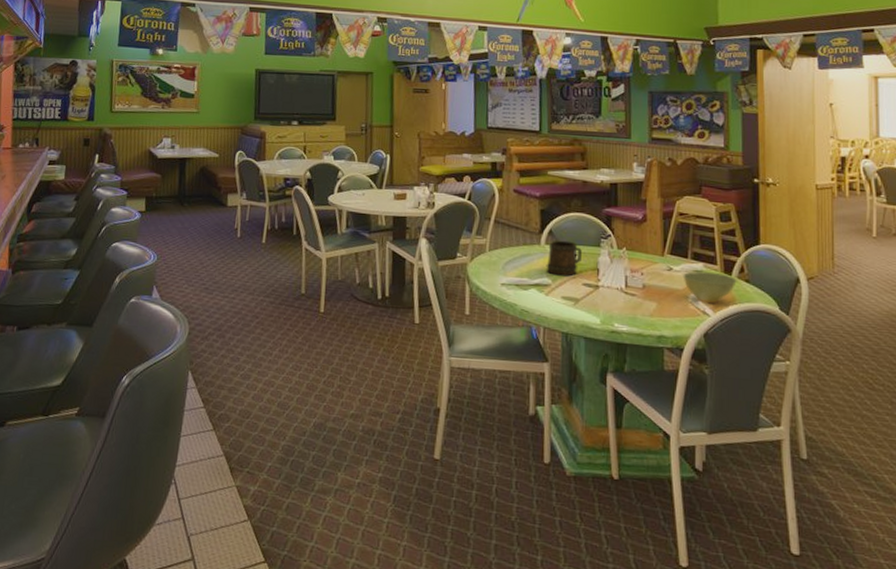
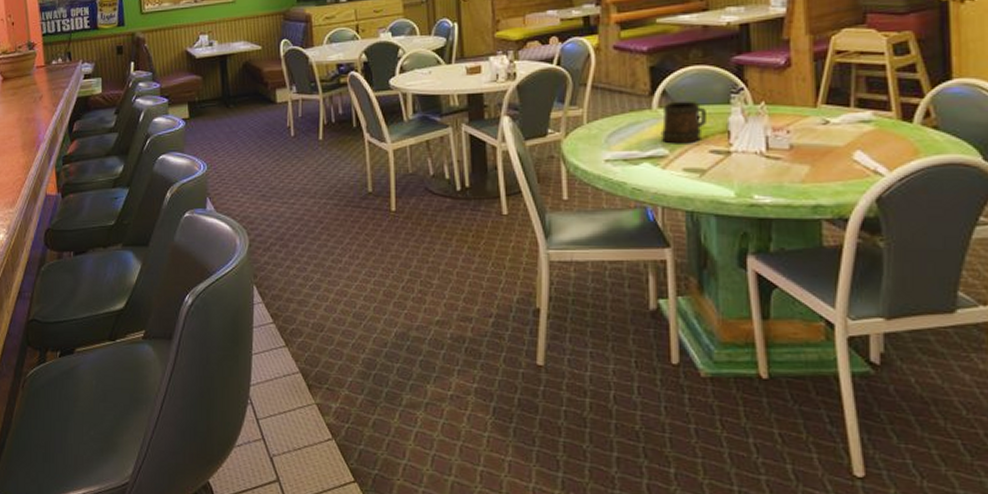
bowl: present [683,271,737,304] -> none [844,121,921,161]

